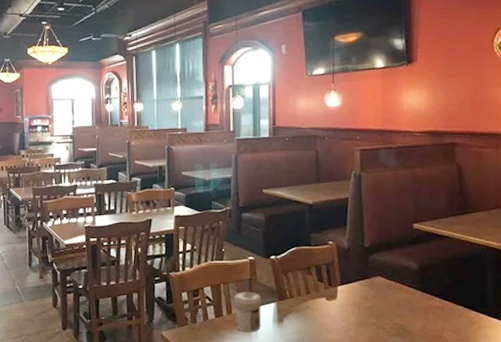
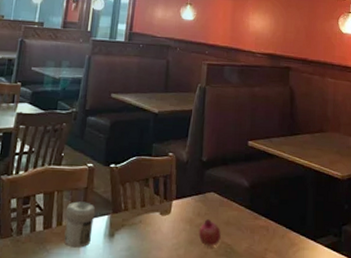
fruit: none [368,301,392,329] -> present [198,218,221,248]

